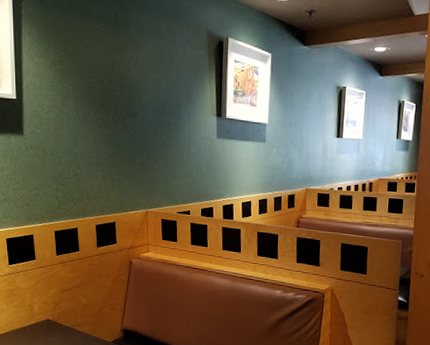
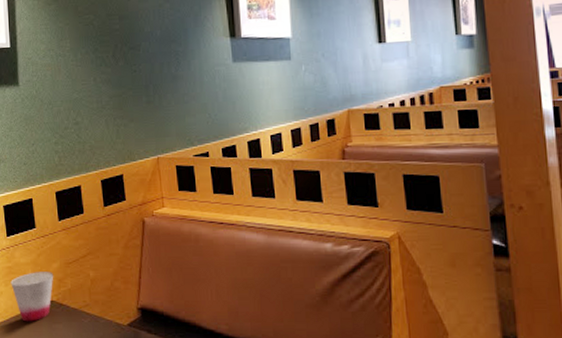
cup: none [12,295,51,335] -> present [11,272,54,322]

